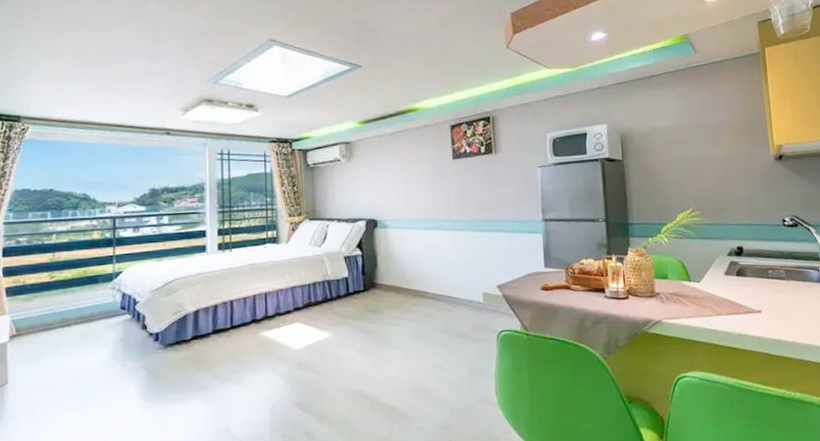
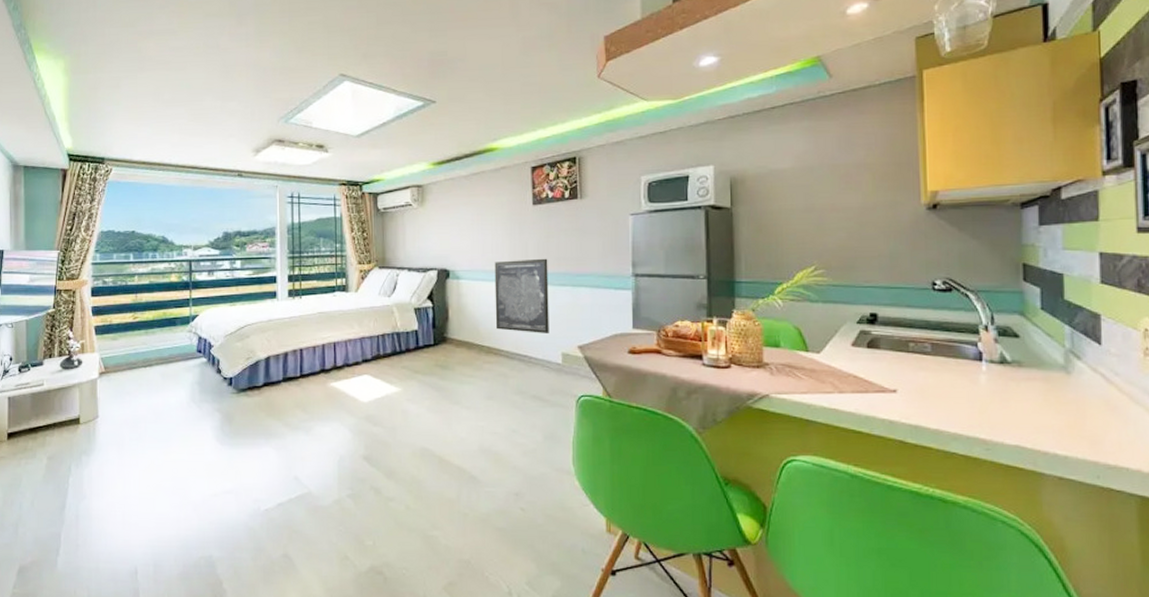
wall art: none [419,207,471,276] -> present [494,258,549,333]

